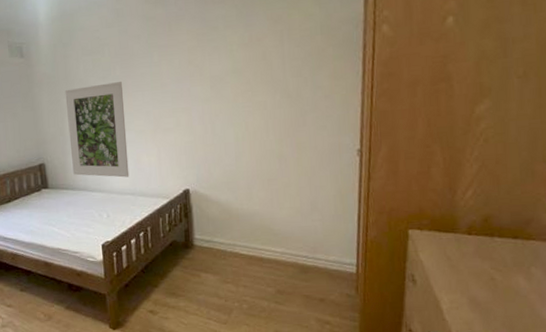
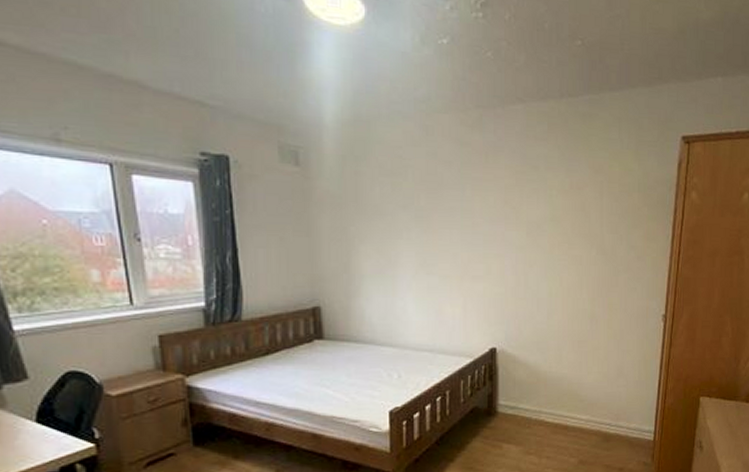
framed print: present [65,82,130,178] -> none [353,214,429,330]

